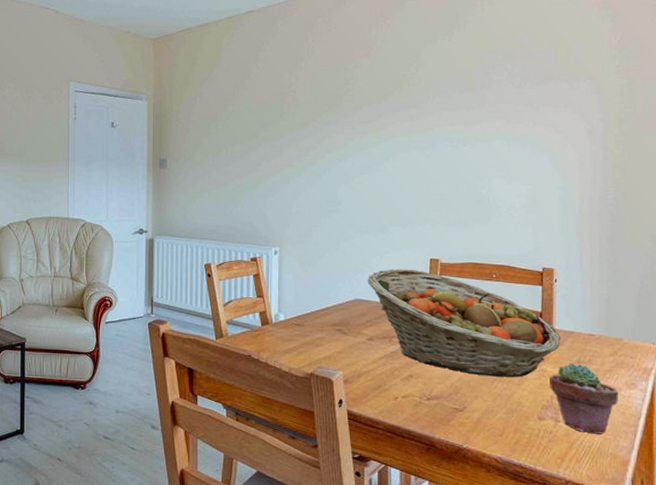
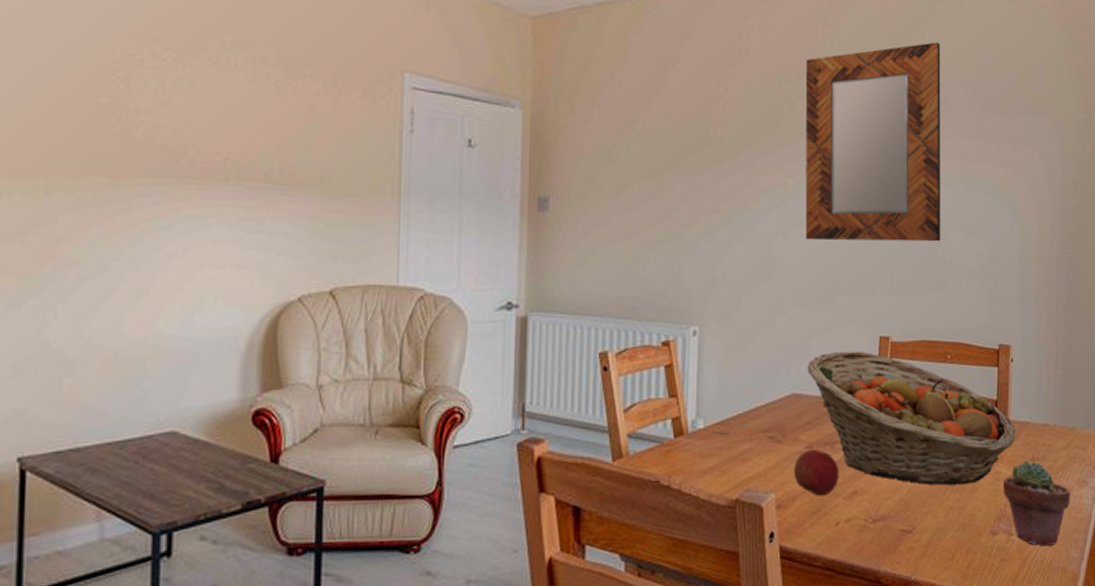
apple: none [358,341,397,377] -> present [793,449,839,496]
home mirror: none [361,31,485,186] -> present [805,42,941,242]

